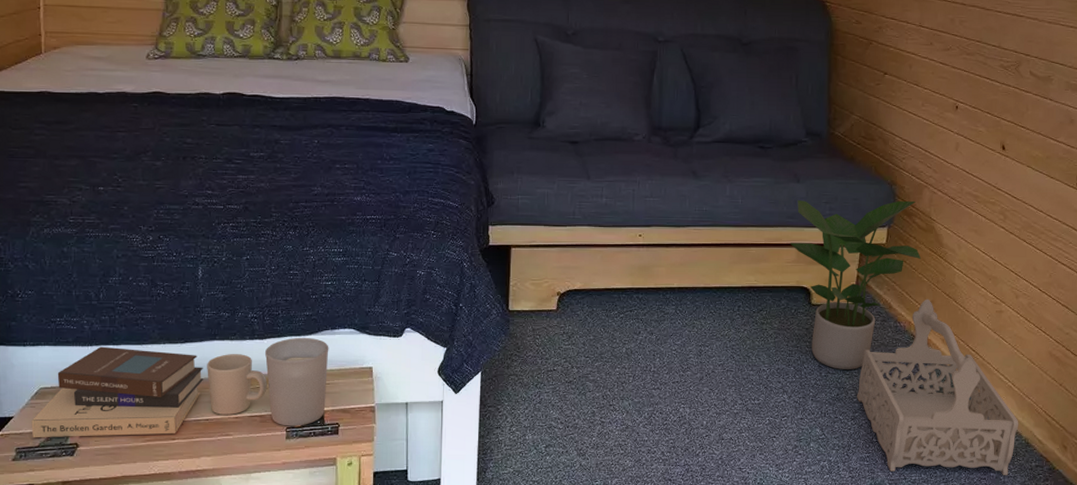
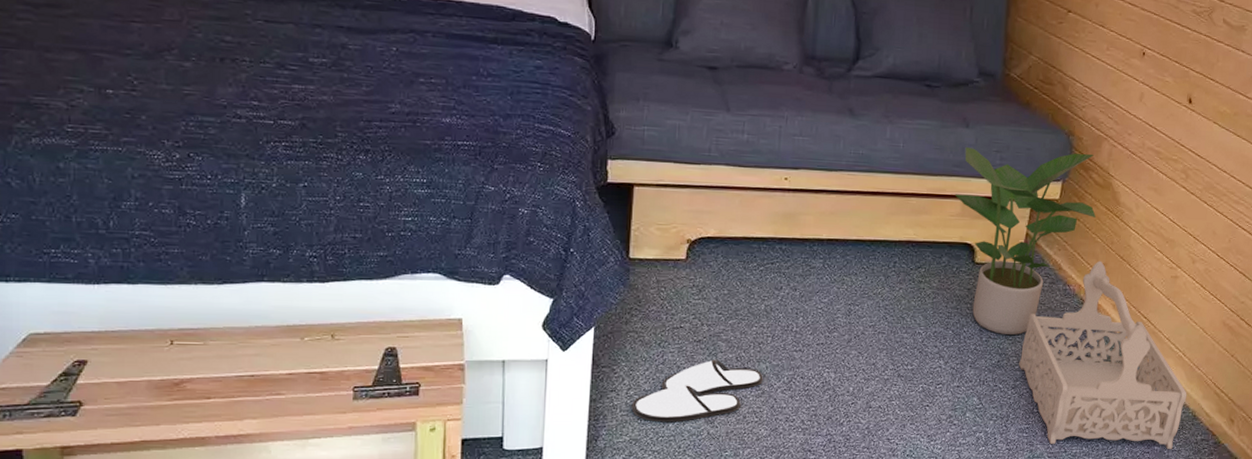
books: present [31,346,203,438] -> none [18,285,247,395]
mug: present [207,354,267,415] -> none [252,299,330,370]
candle holder: present [264,337,329,426] -> none [326,281,409,385]
slippers: none [514,398,626,455] -> present [631,359,763,423]

